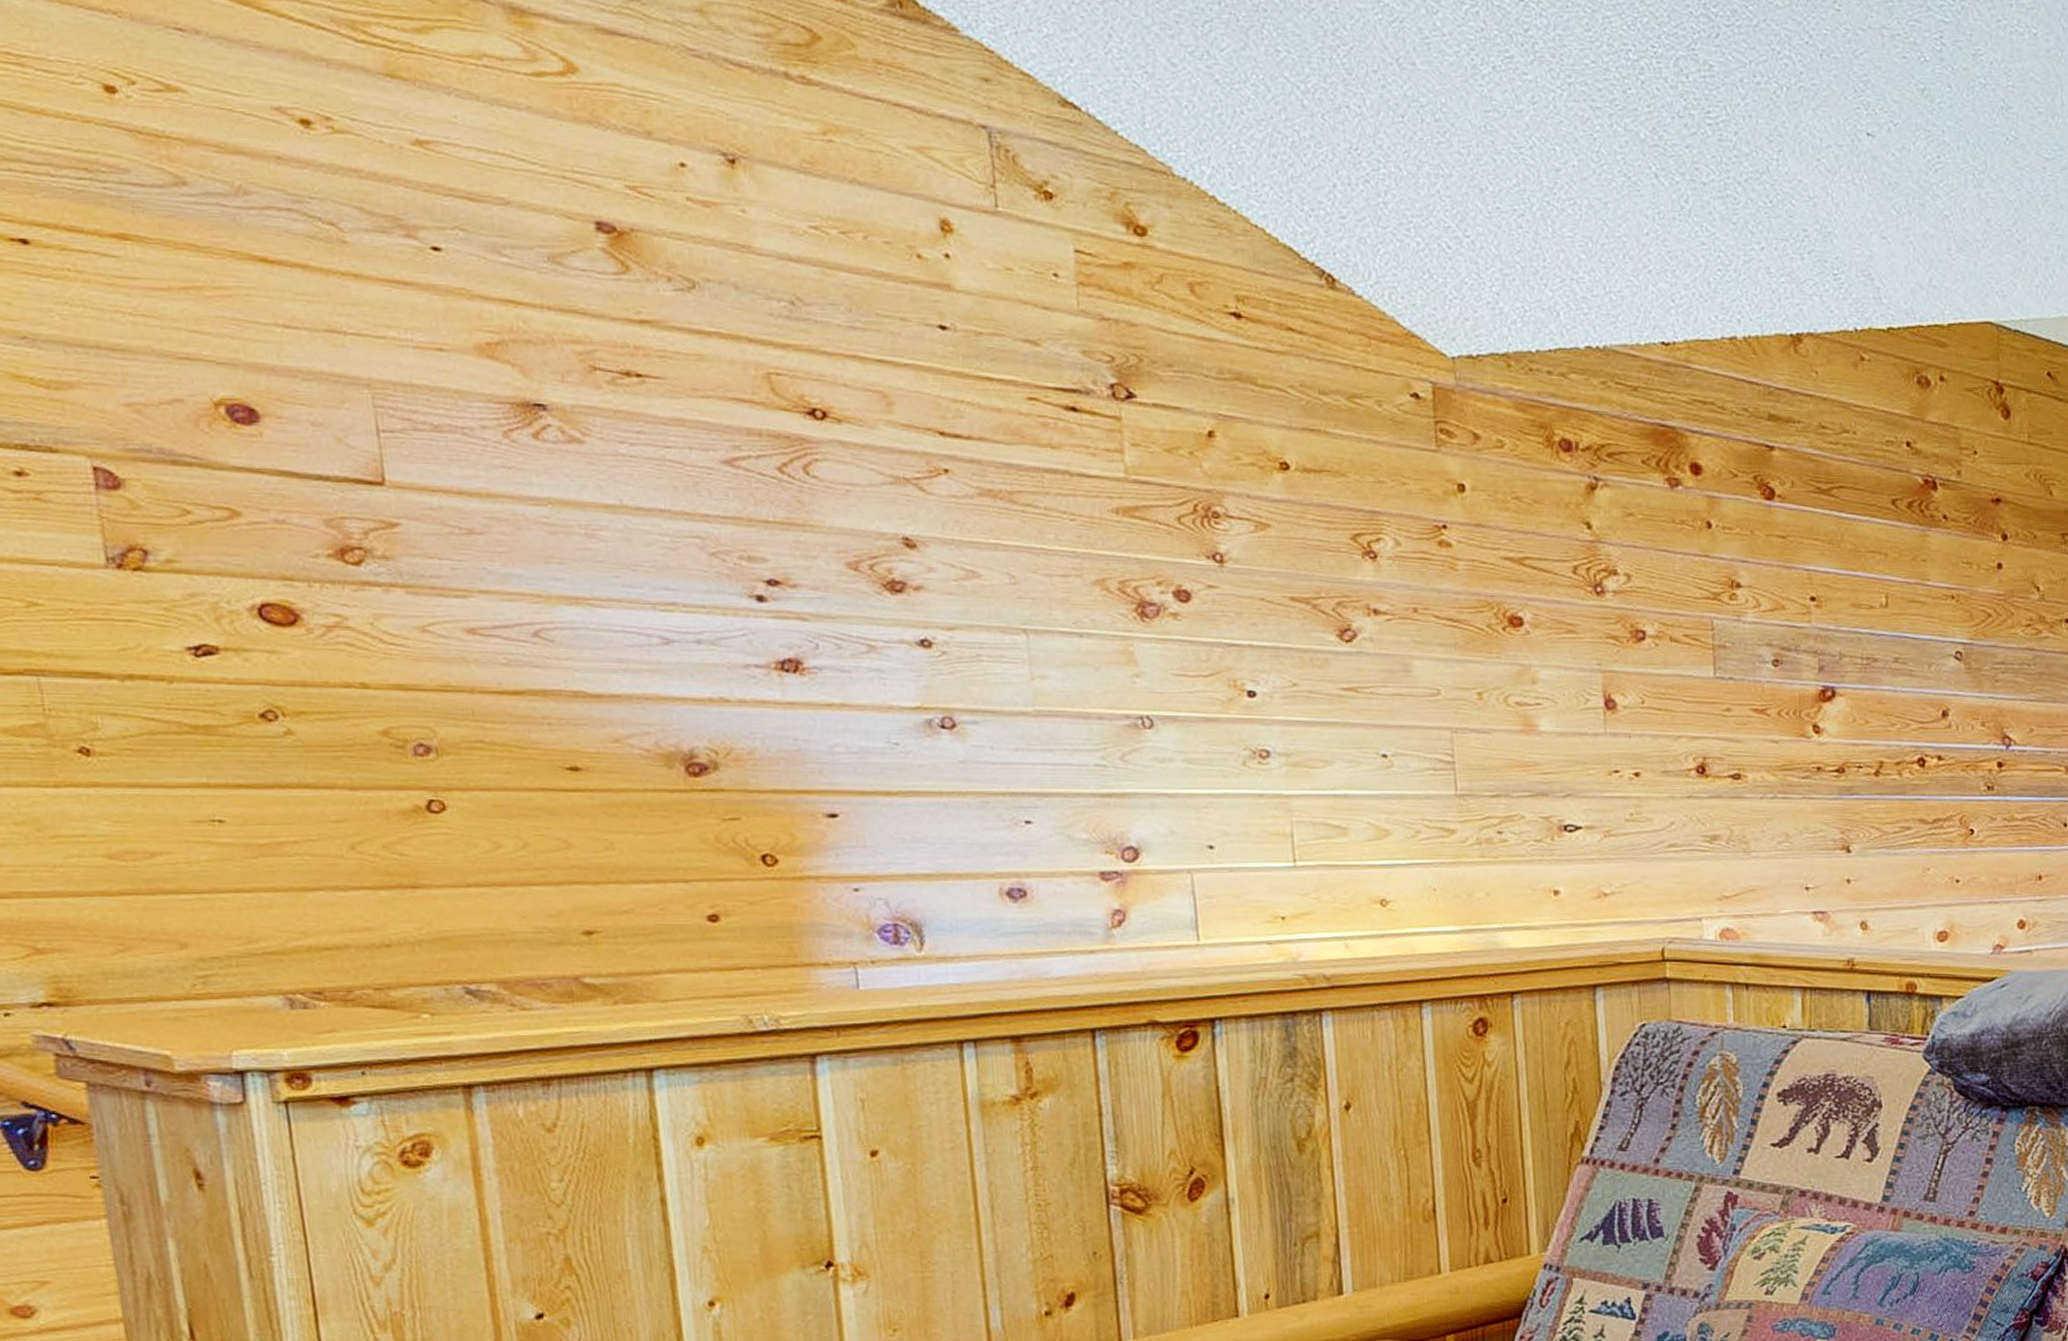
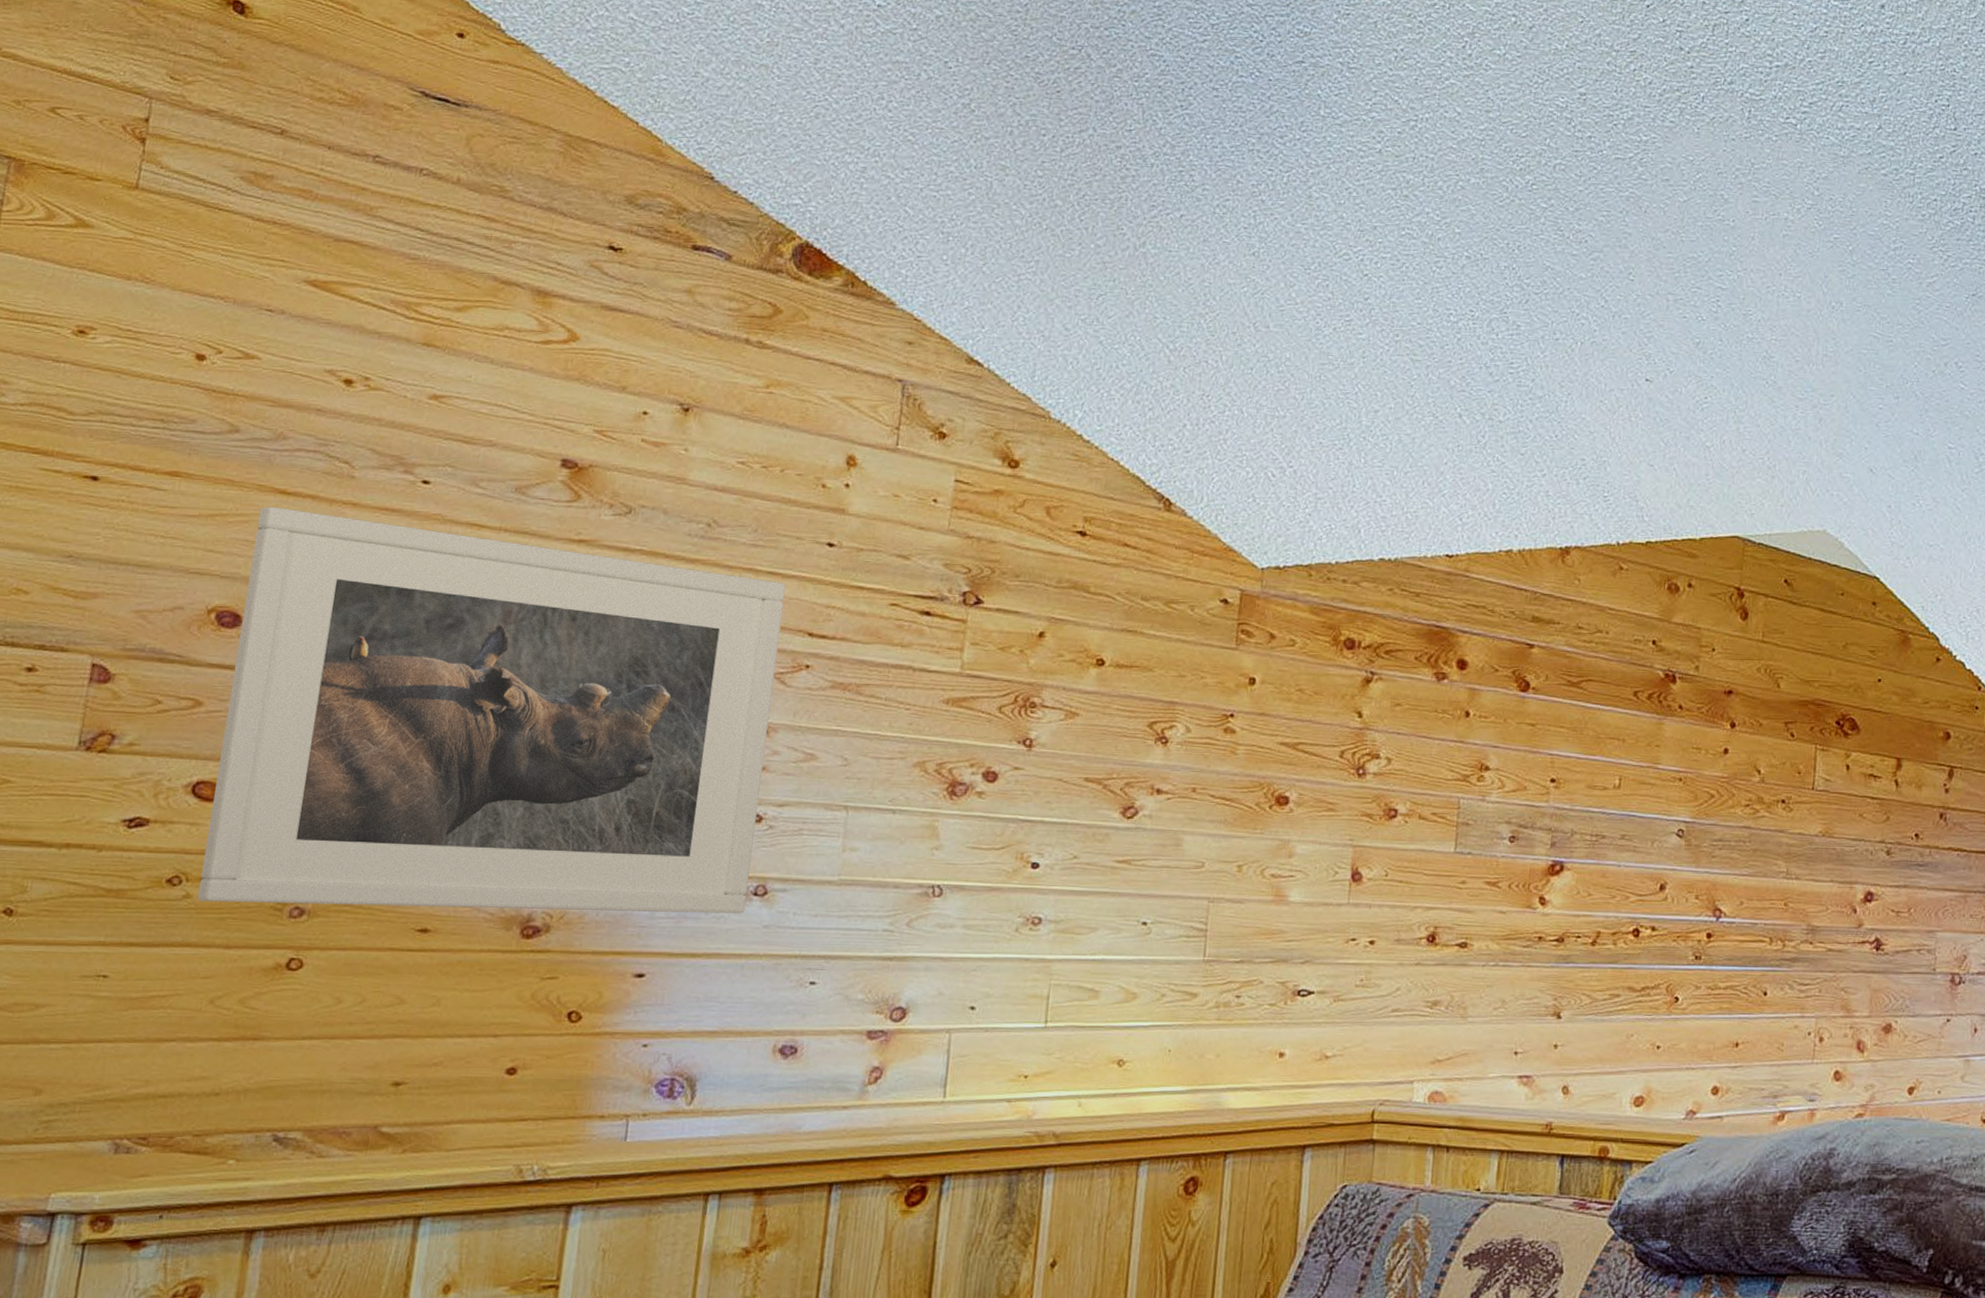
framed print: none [241,277,935,748] -> present [197,506,786,914]

